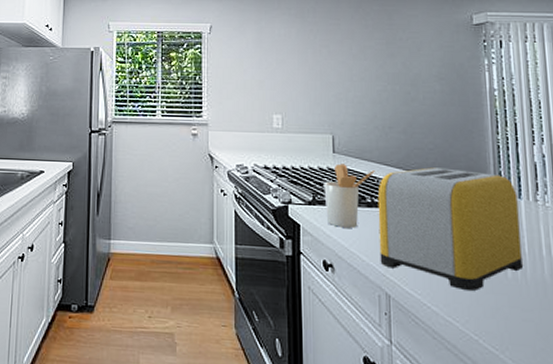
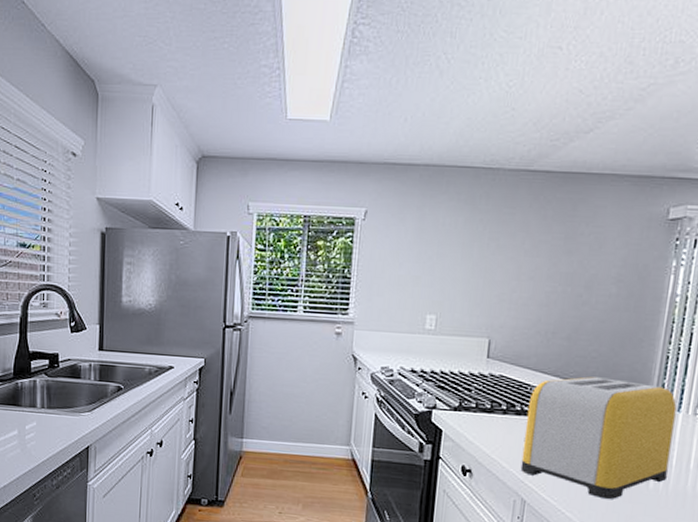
utensil holder: present [324,163,375,228] -> none [471,369,530,435]

